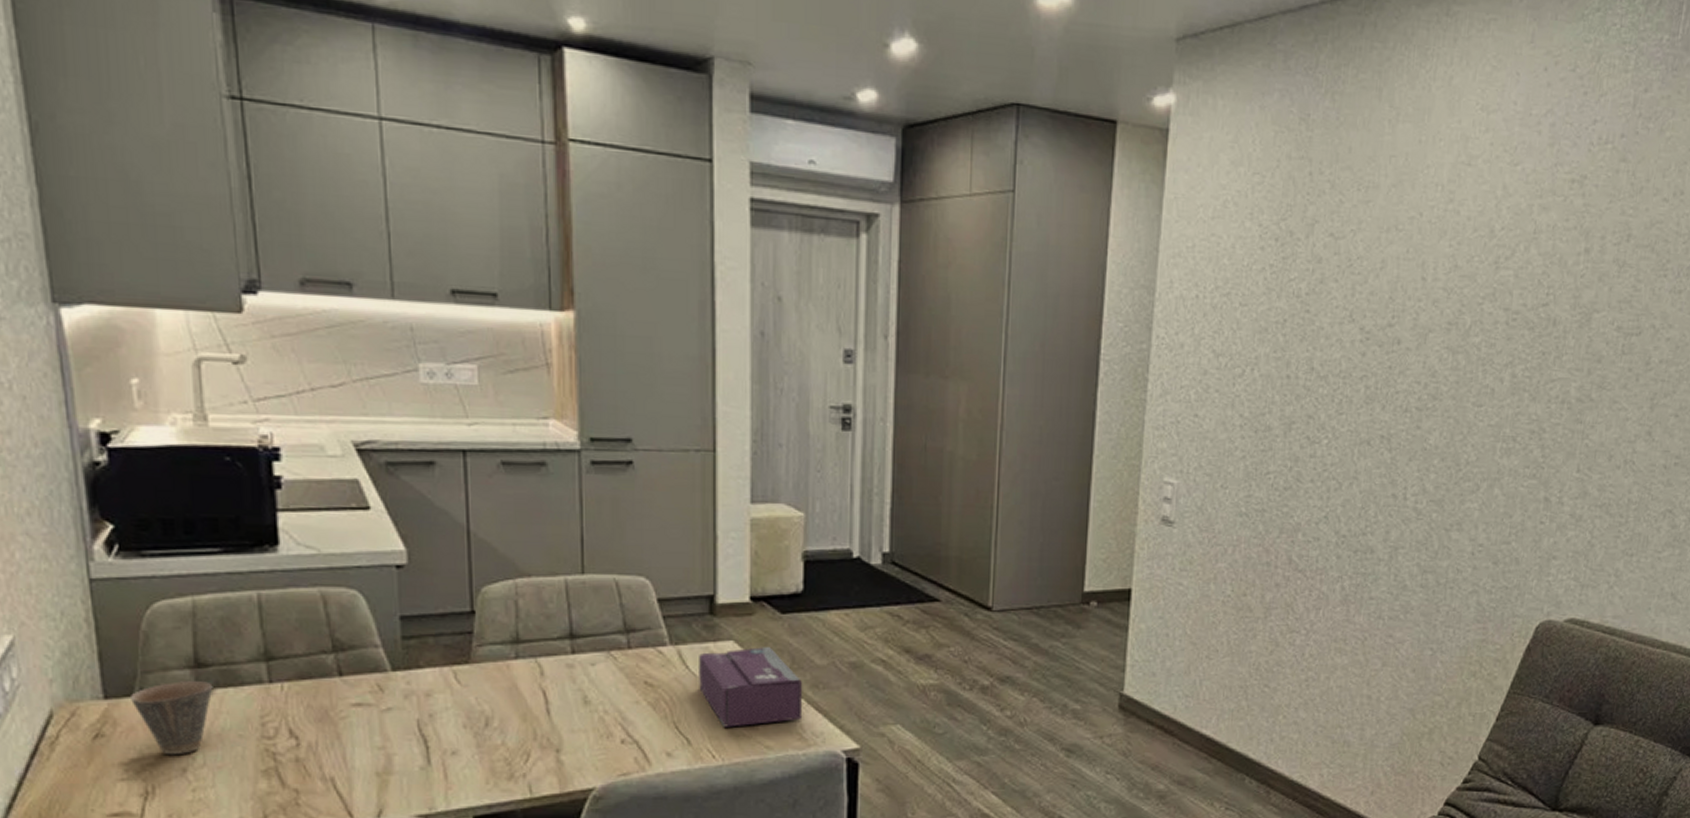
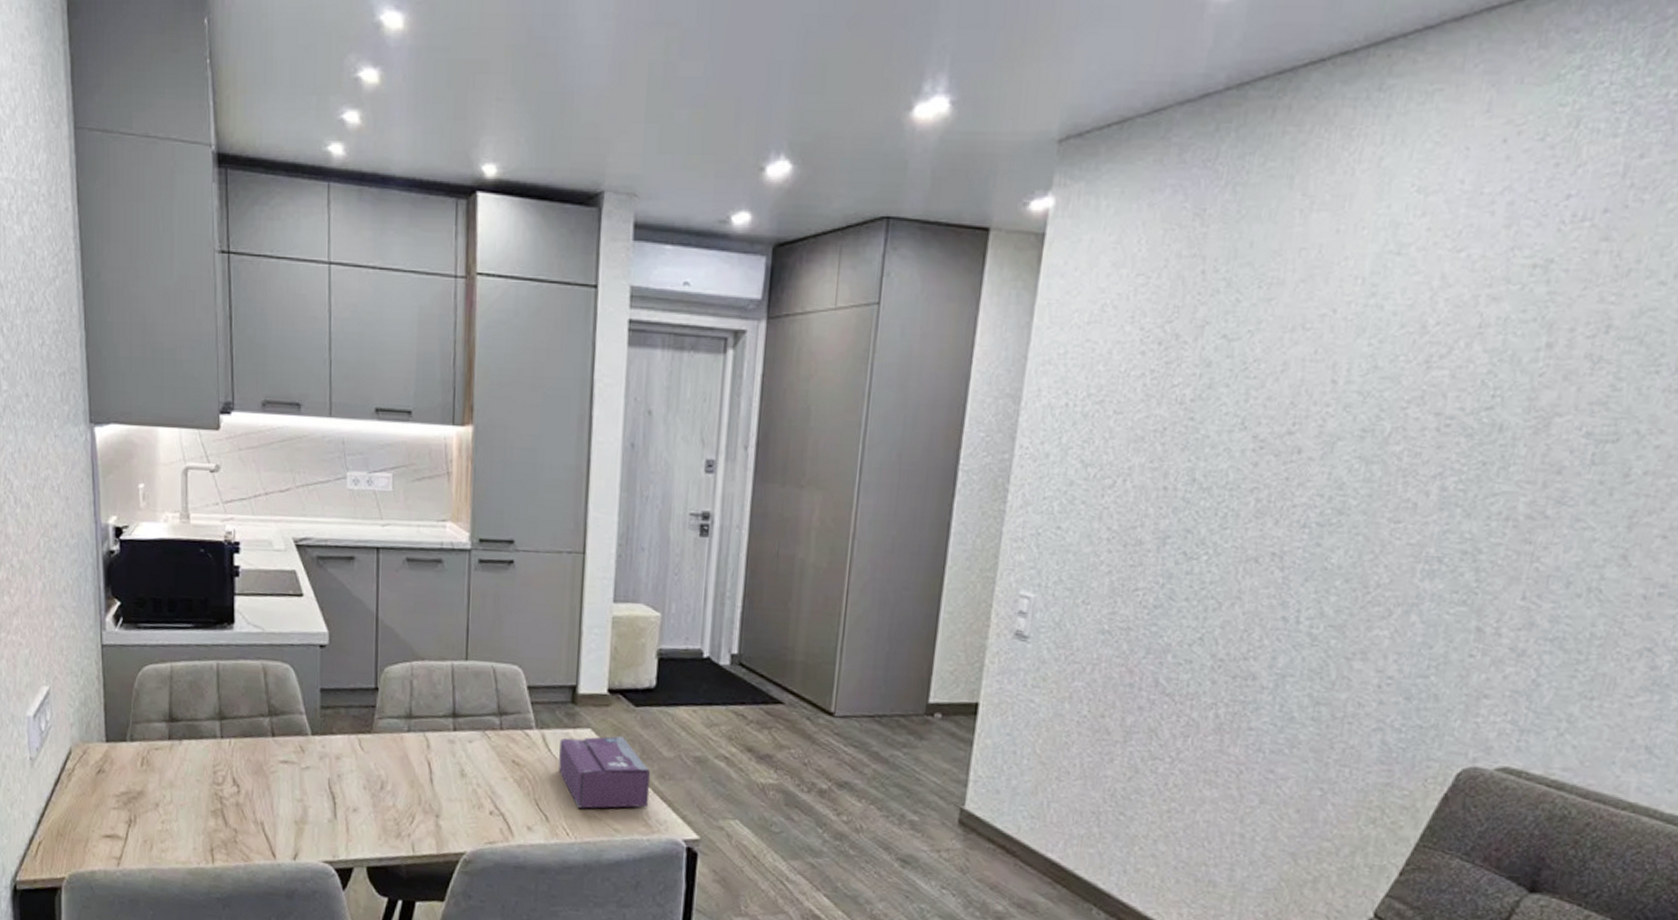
cup: present [131,681,213,756] -> none [124,732,181,792]

